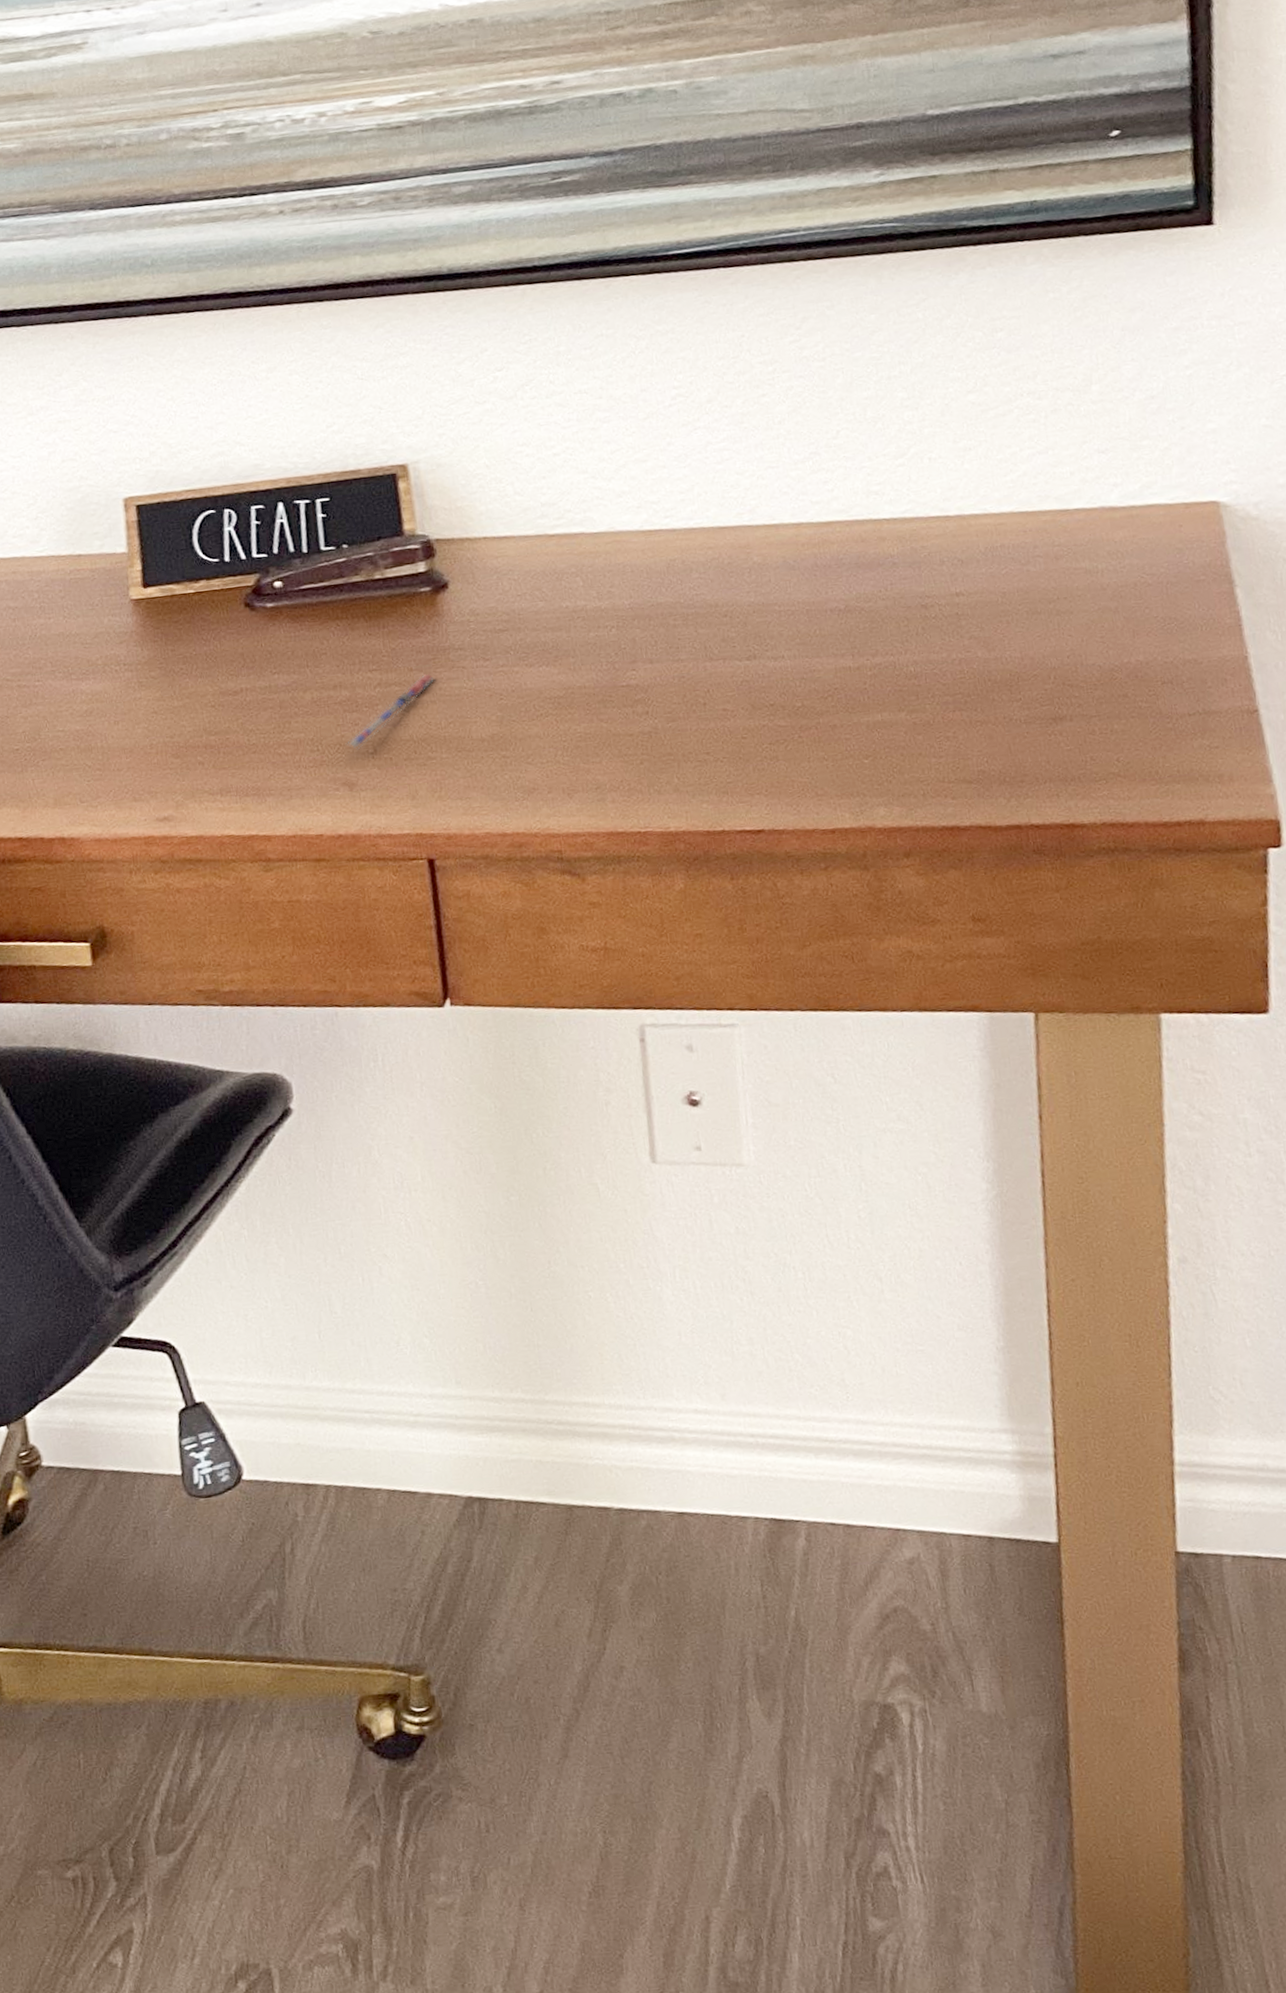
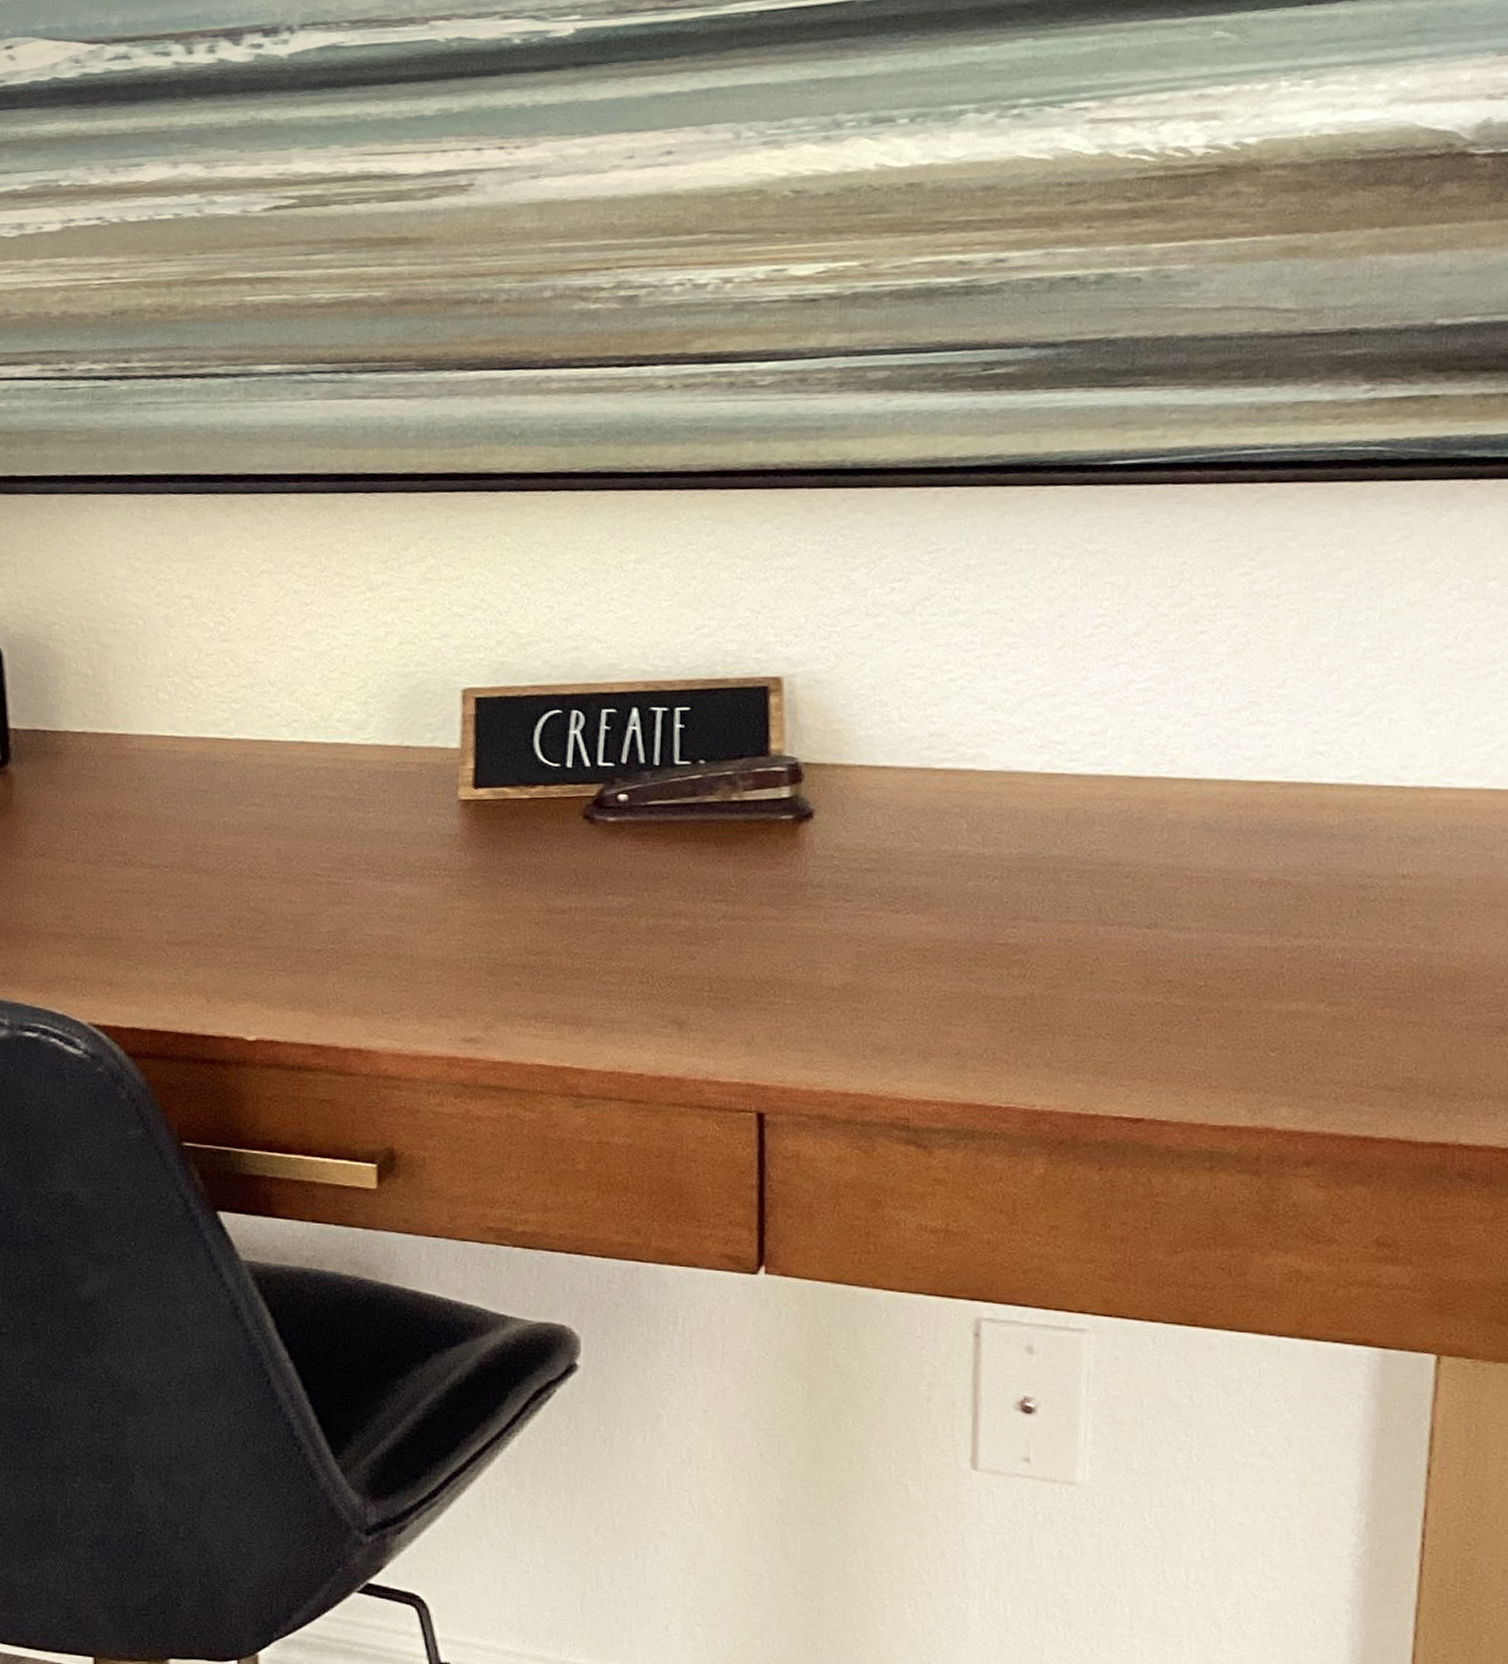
pen: present [345,673,435,750] -> none [679,909,787,986]

